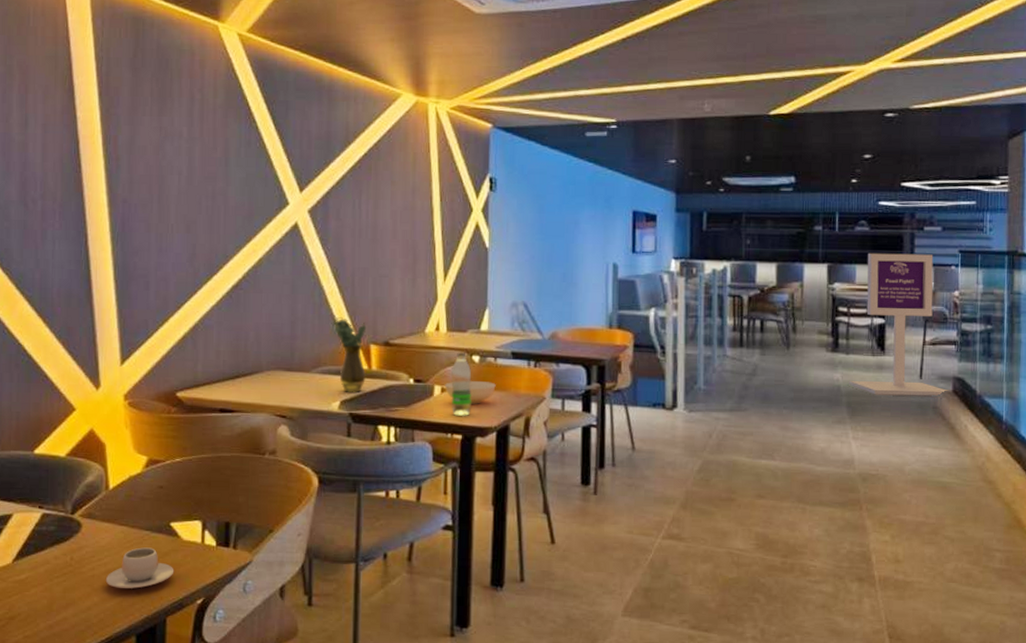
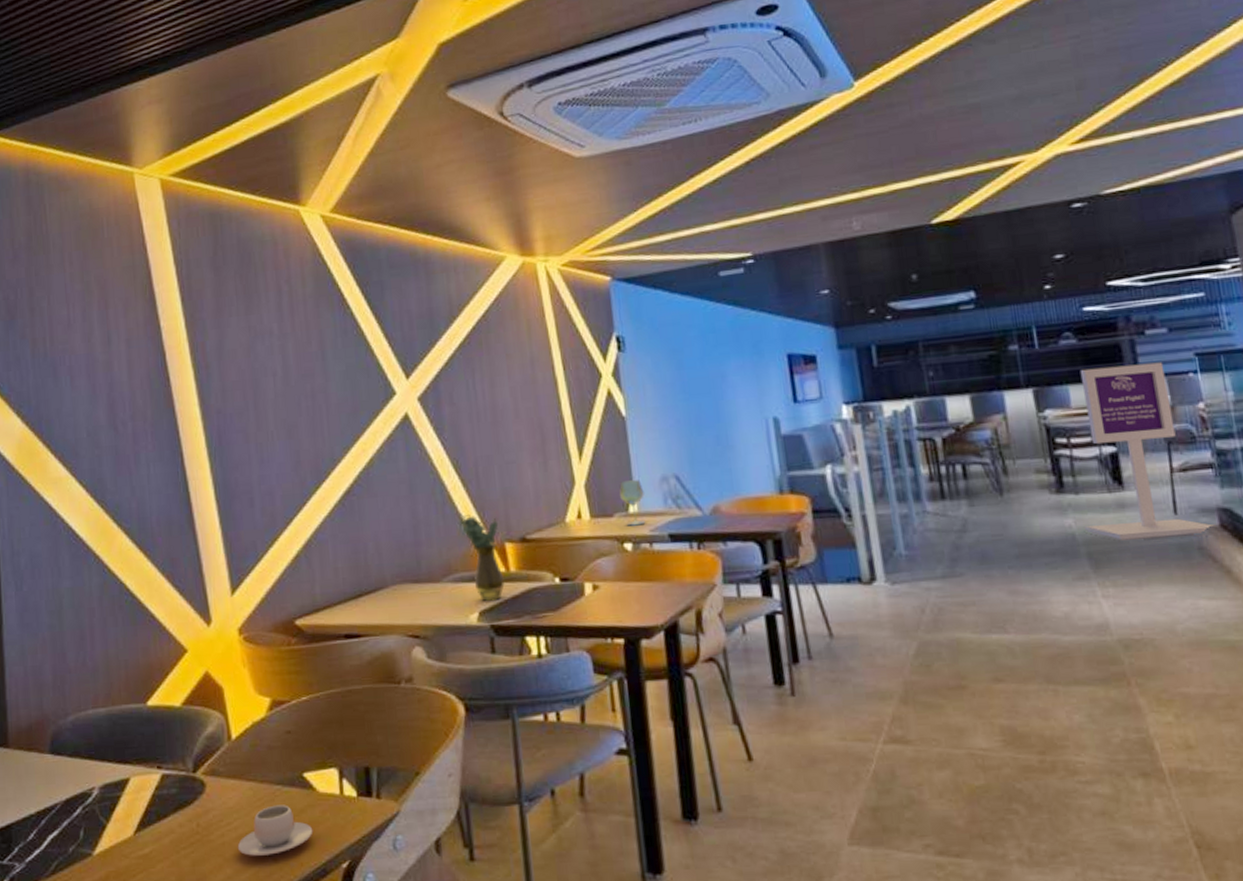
bowl: present [445,381,496,404] -> none [596,572,656,601]
bottle: present [451,352,472,416] -> none [601,540,631,616]
wine glass: none [474,303,495,342] -> present [619,480,646,526]

